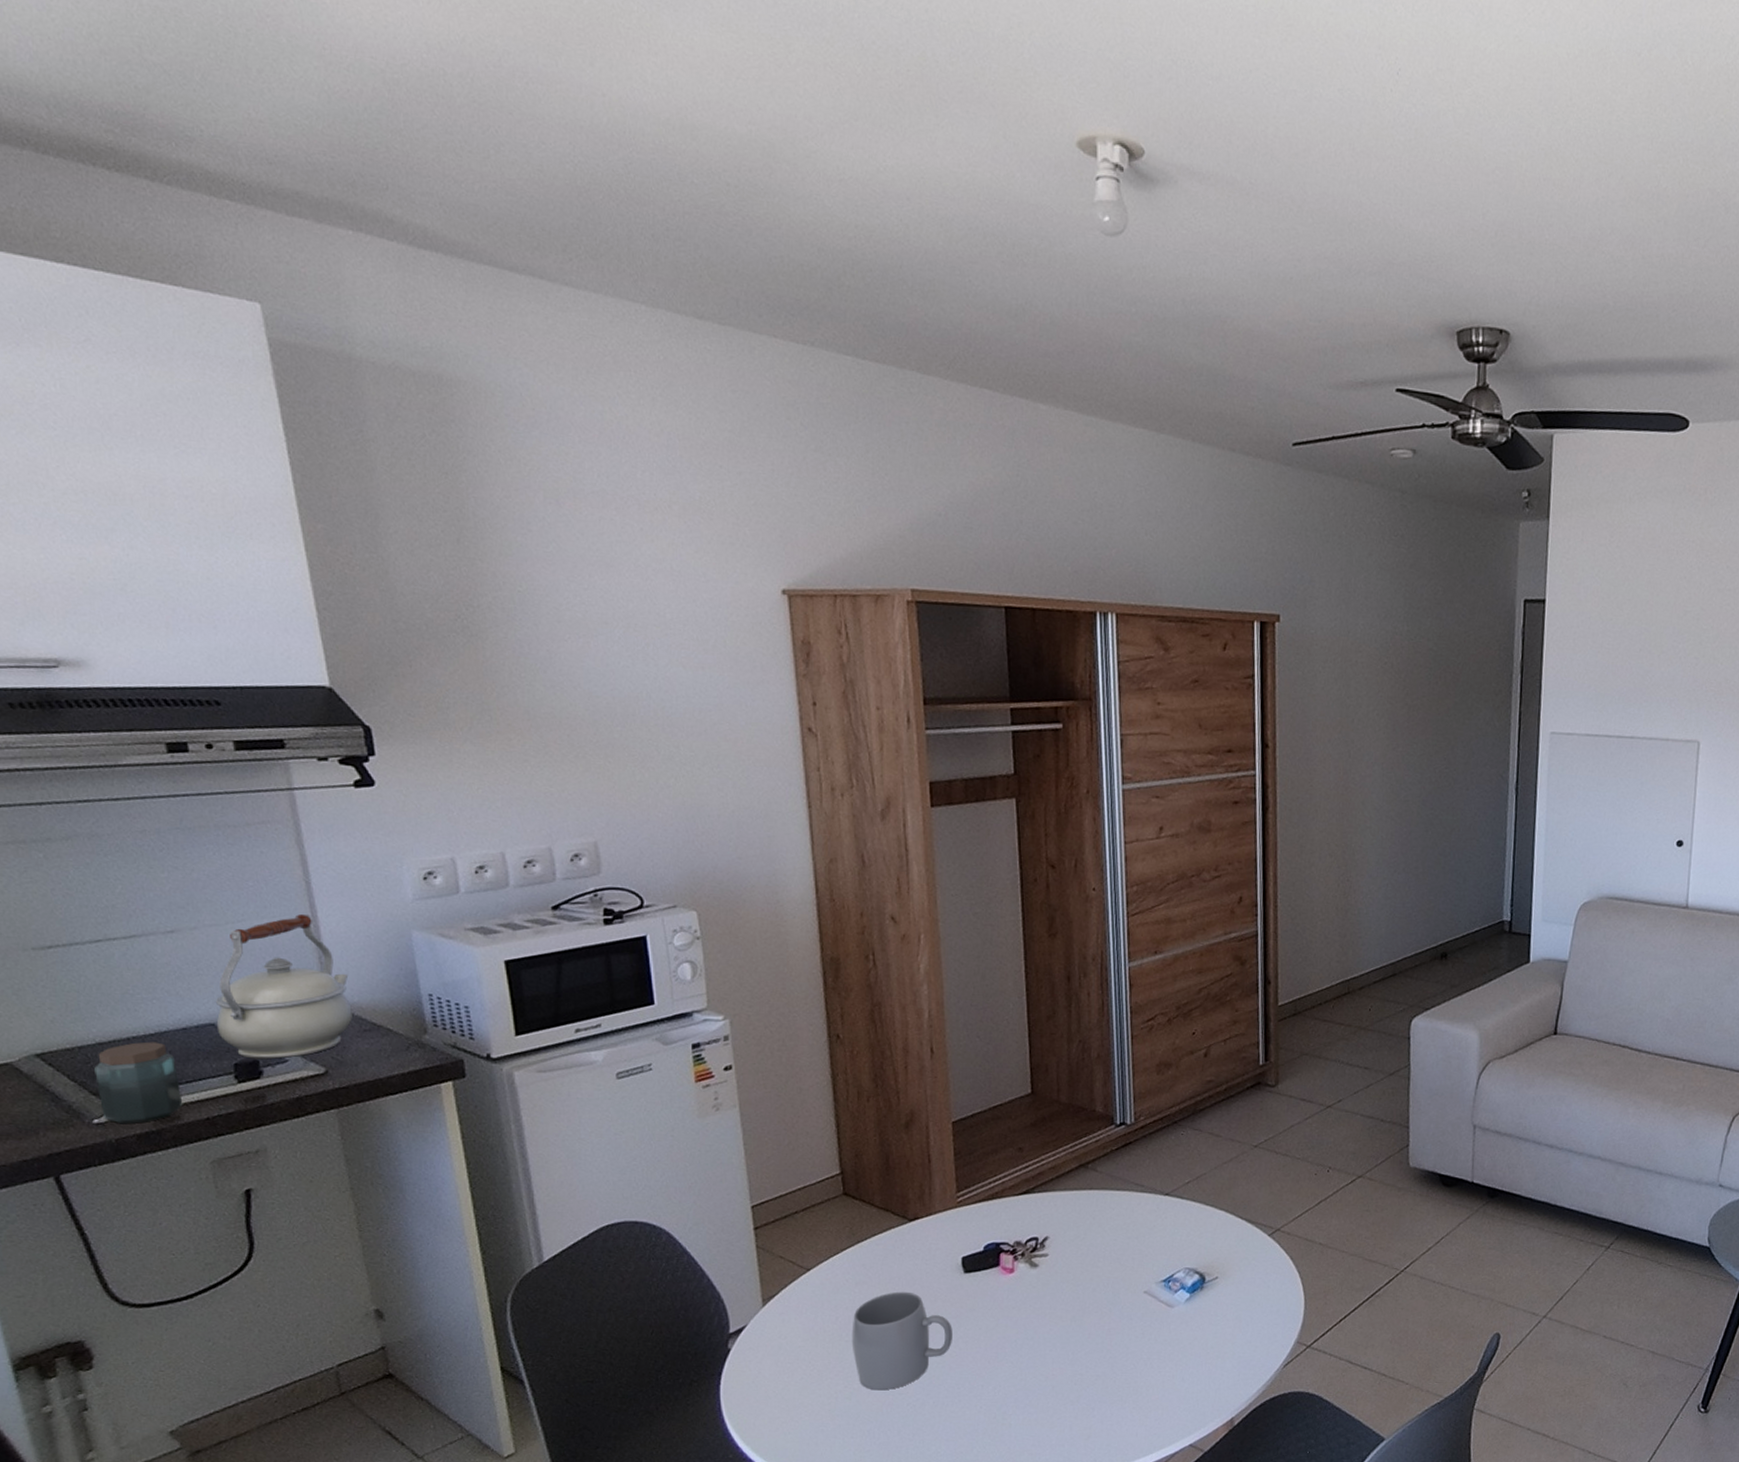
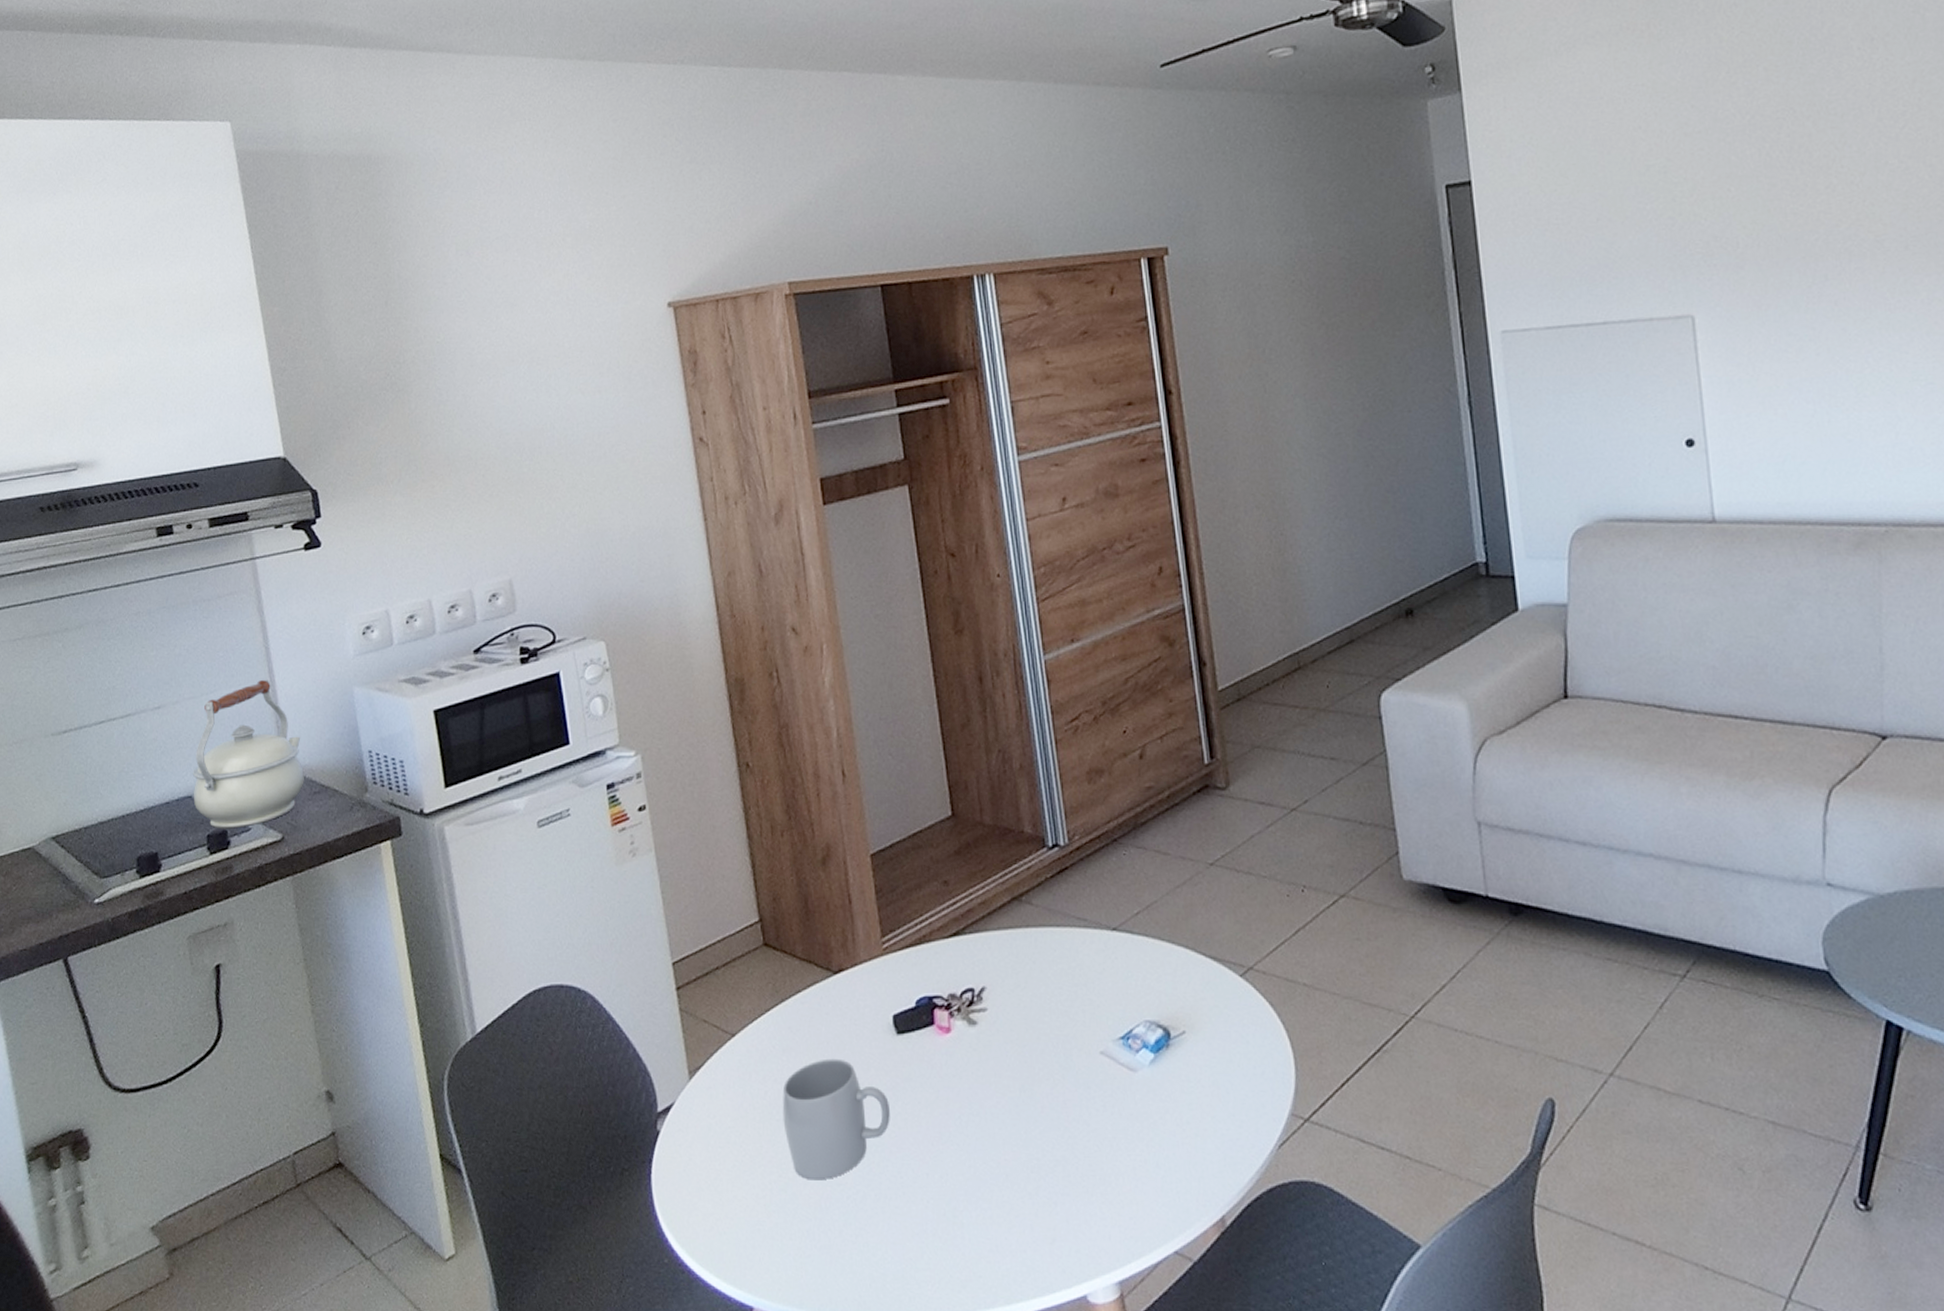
peanut butter: present [94,1041,183,1125] -> none [96,818,166,903]

